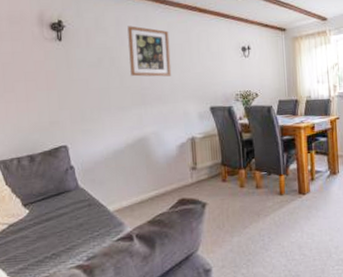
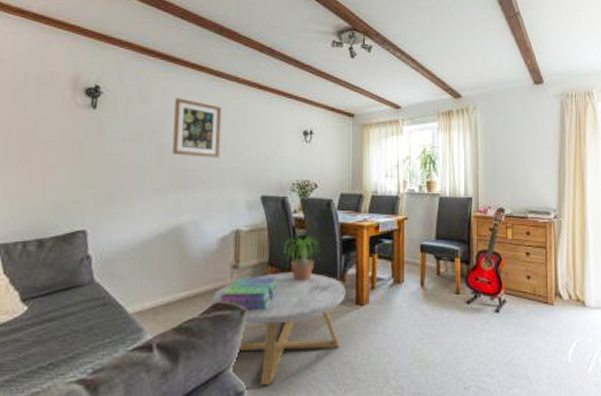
coffee table: none [176,170,290,263] -> present [210,272,346,385]
stack of books: none [183,175,232,204] -> present [220,277,278,310]
potted plant: none [233,139,264,177] -> present [283,236,320,281]

